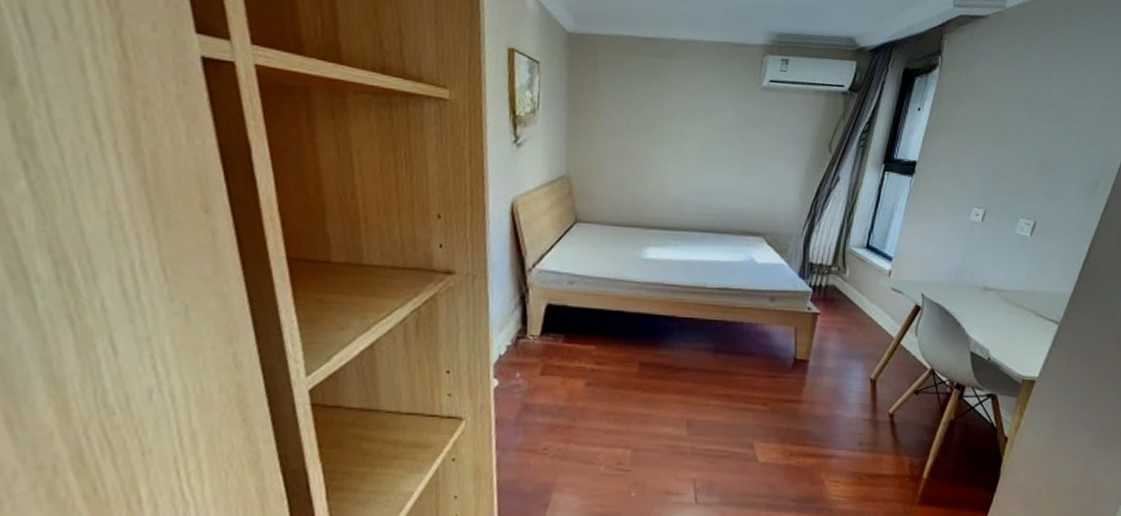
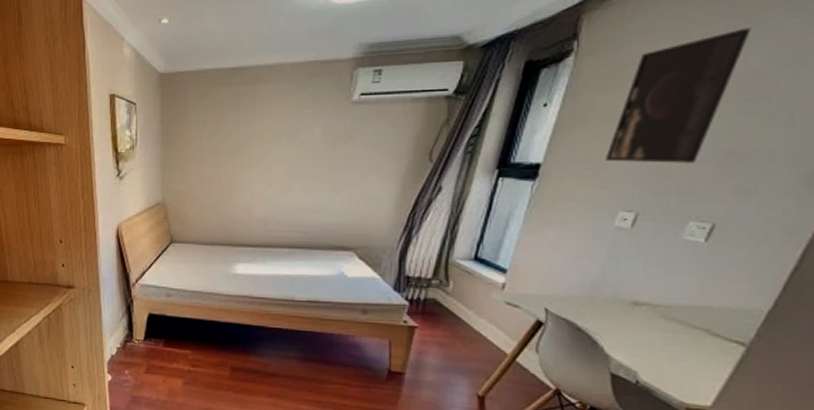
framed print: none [963,63,1053,170] -> present [606,27,751,163]

